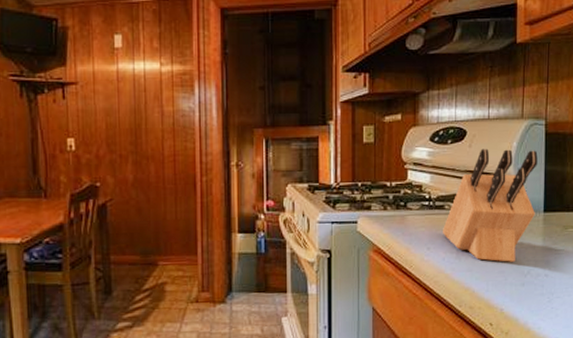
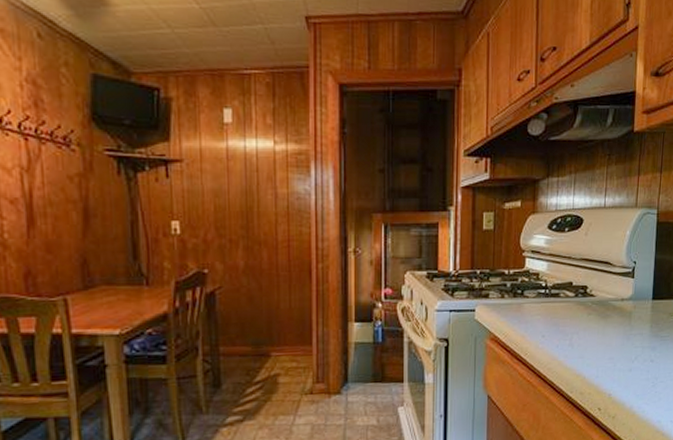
knife block: present [443,148,538,262] -> none [557,237,649,349]

